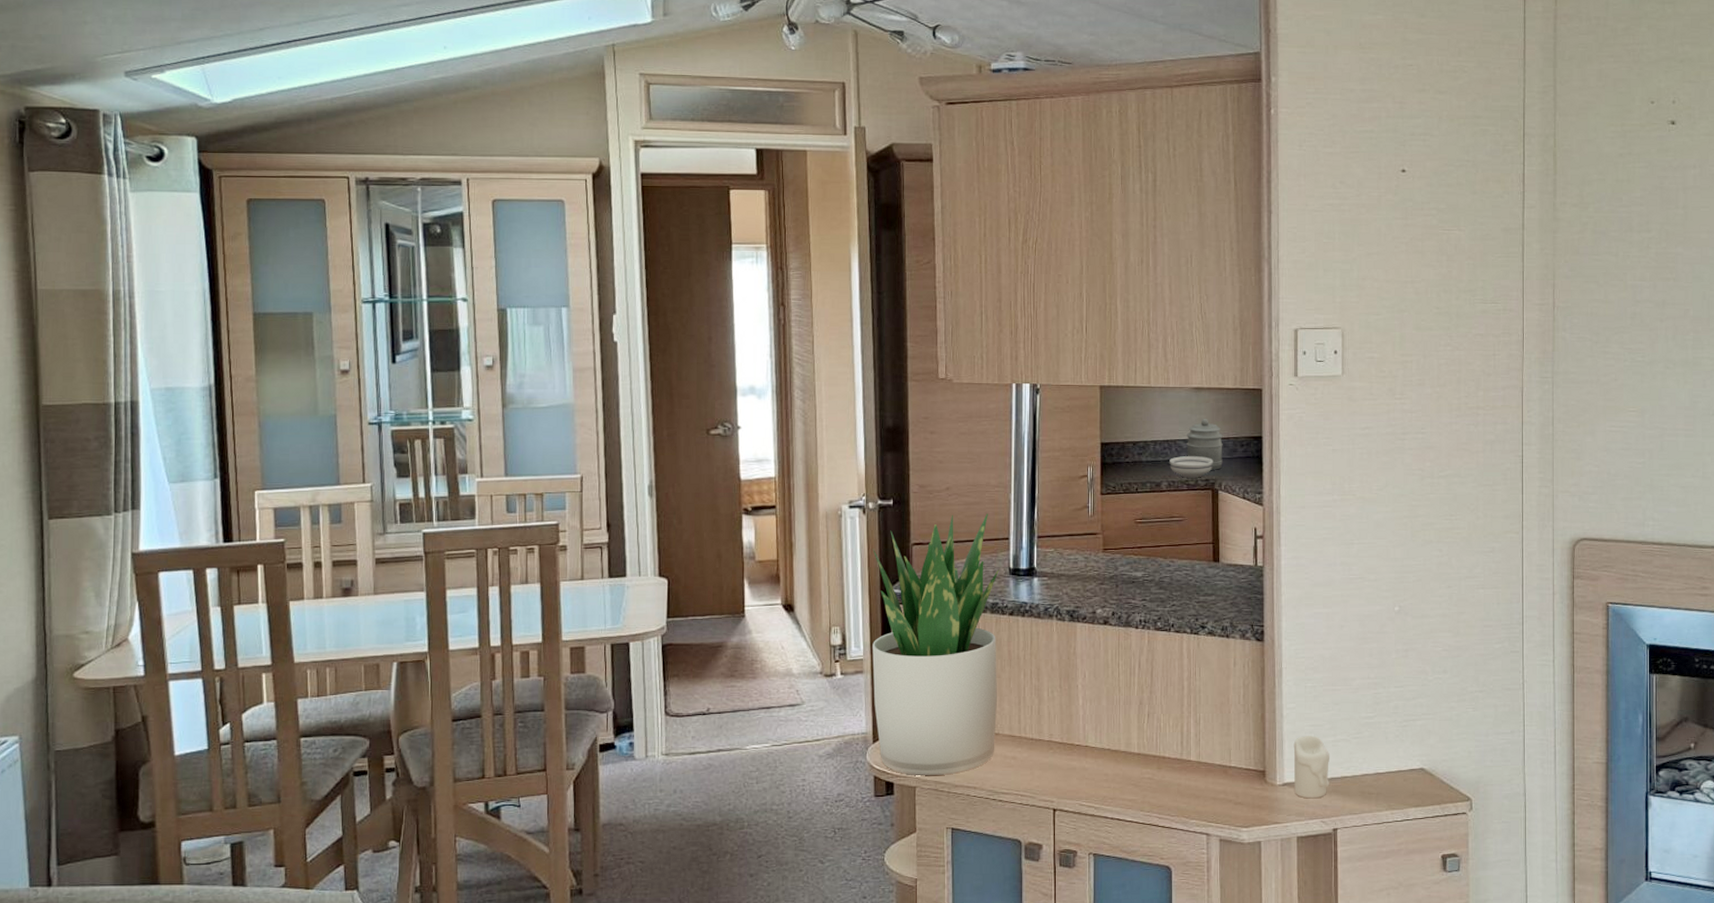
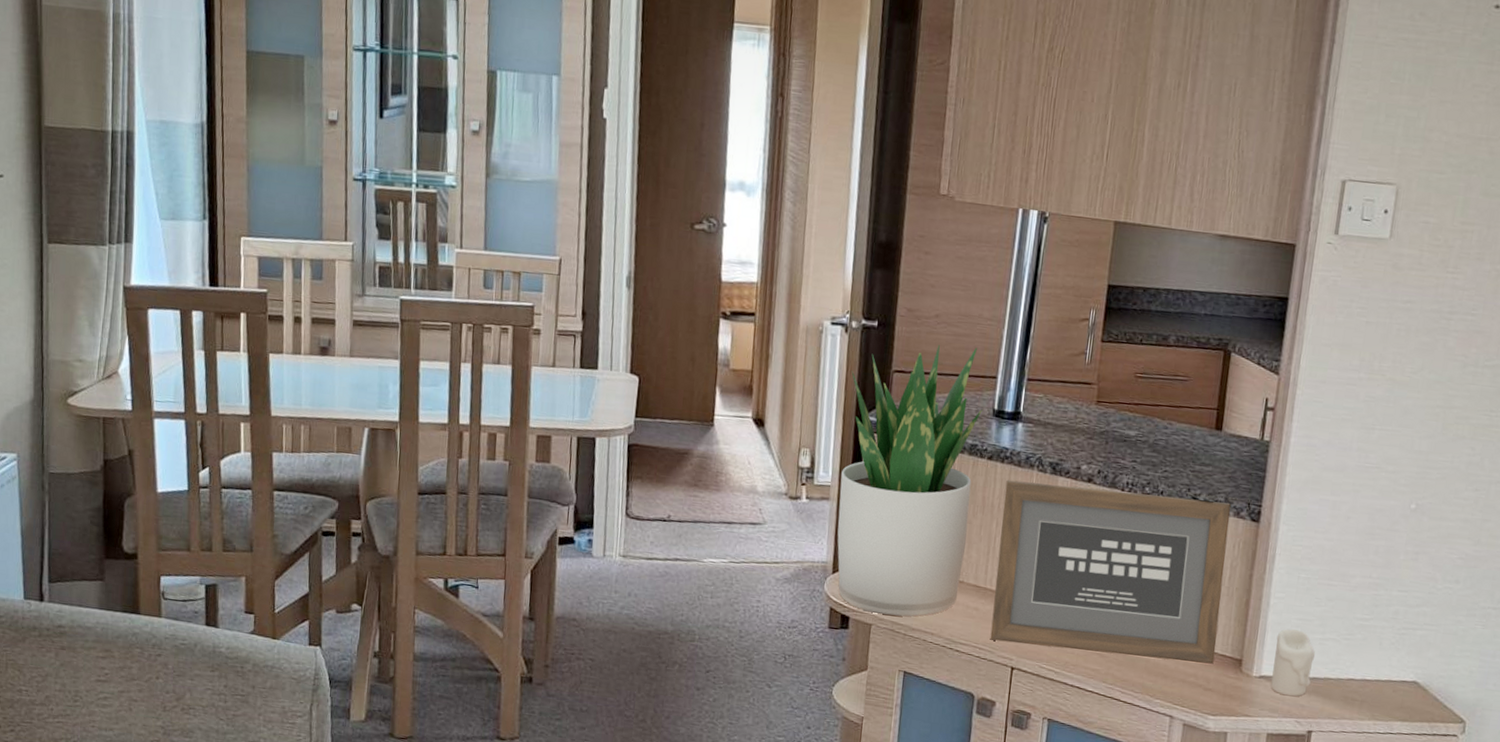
picture frame: none [1028,626,1240,786] -> present [990,480,1231,664]
bowl: present [1169,456,1214,478] -> none [1180,309,1231,336]
jar: present [1187,419,1223,470] -> none [1201,271,1245,330]

